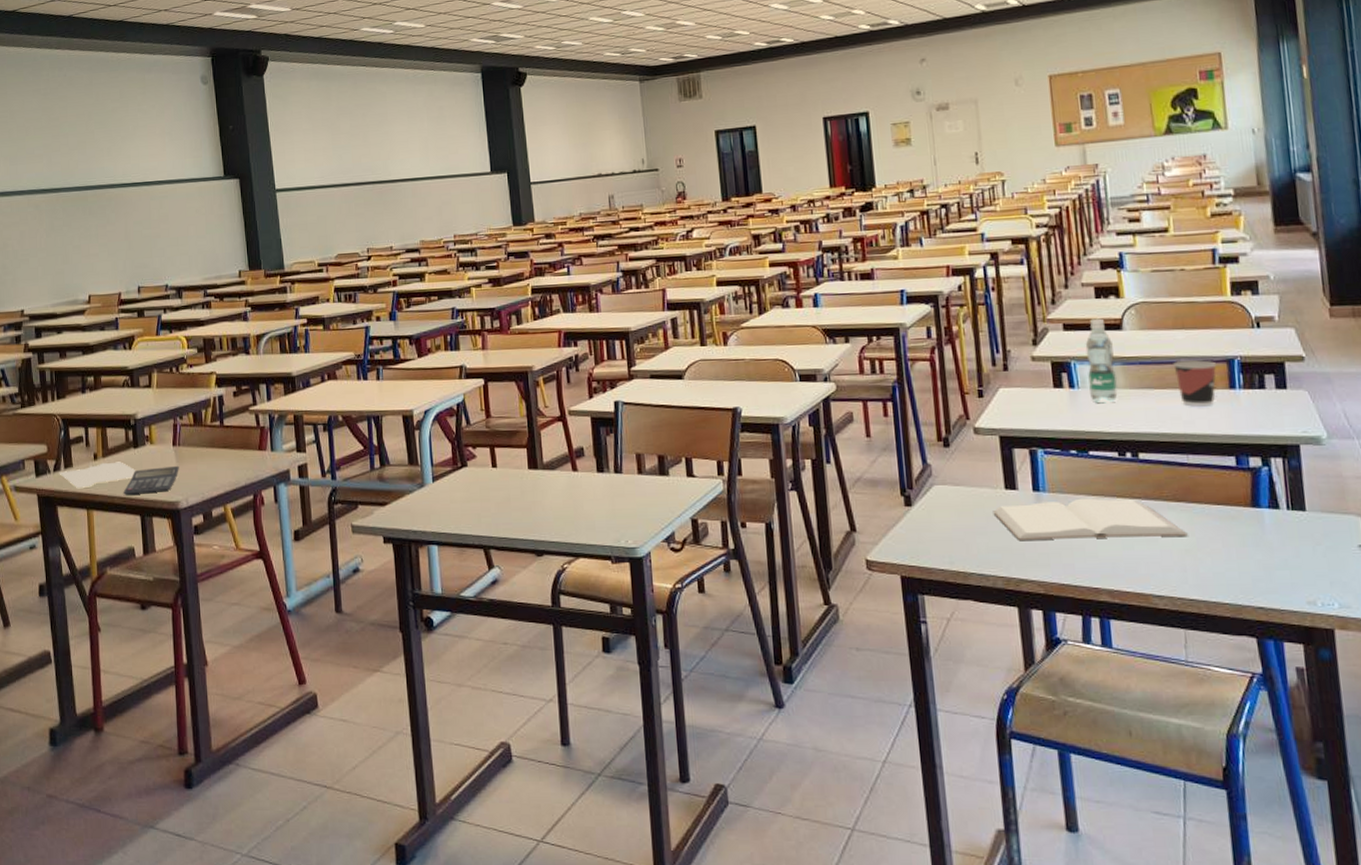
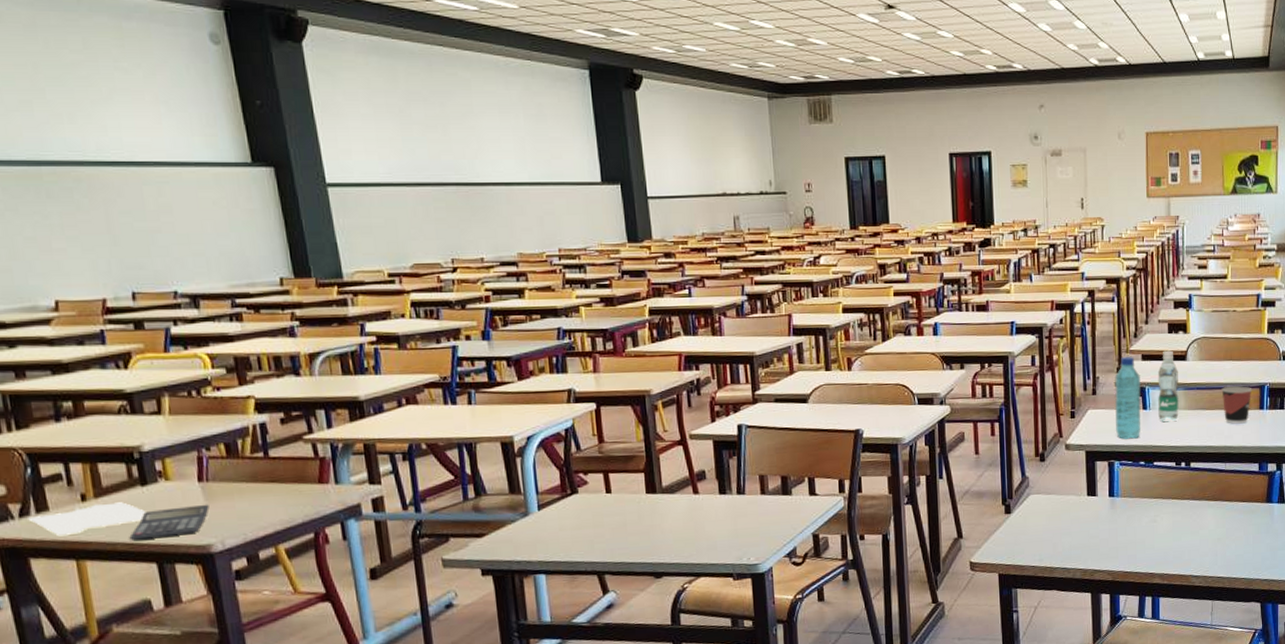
book: present [993,498,1189,540] -> none [1076,500,1221,538]
water bottle: none [1030,326,1069,423] -> present [1114,356,1142,440]

